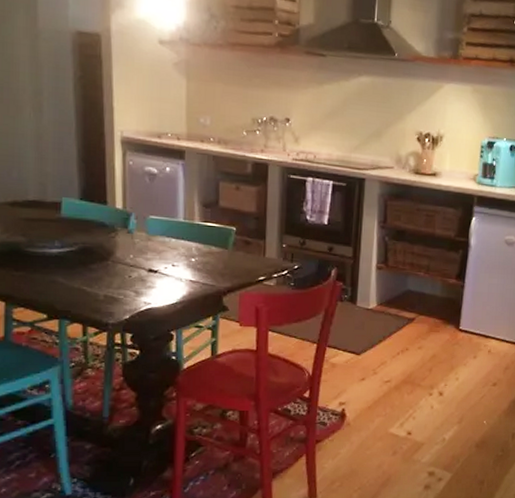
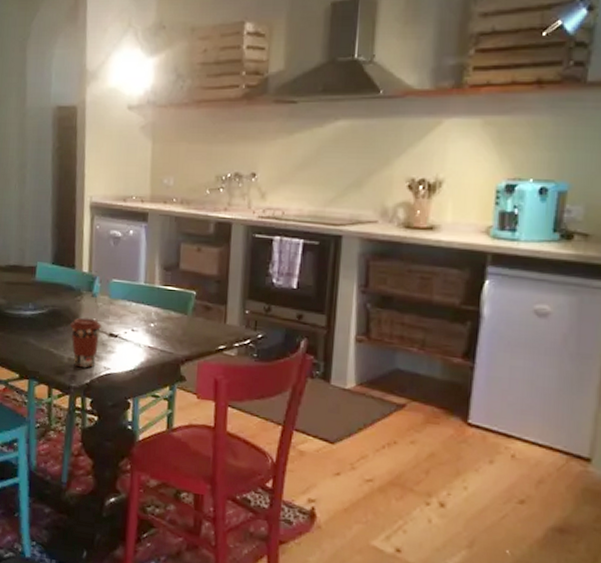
coffee cup: none [105,254,141,304] -> present [70,317,102,368]

